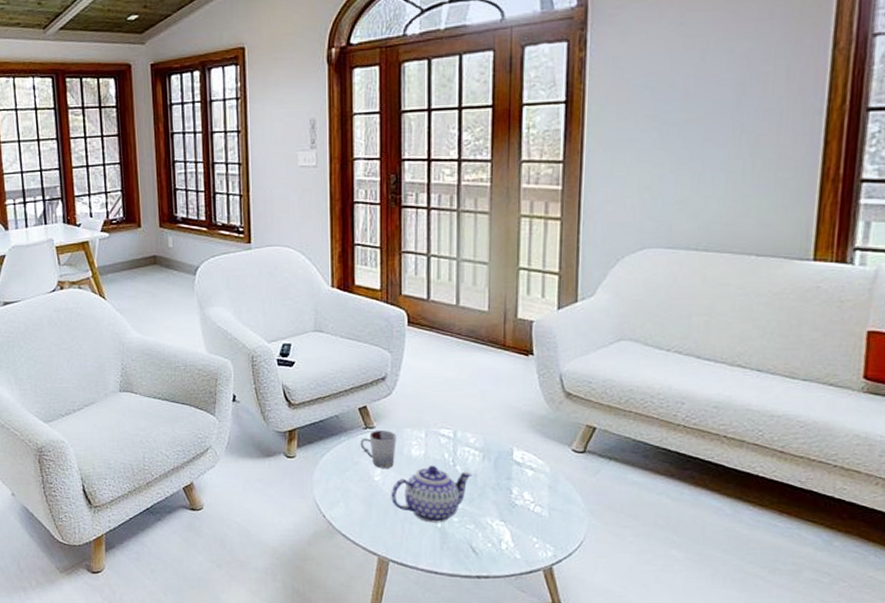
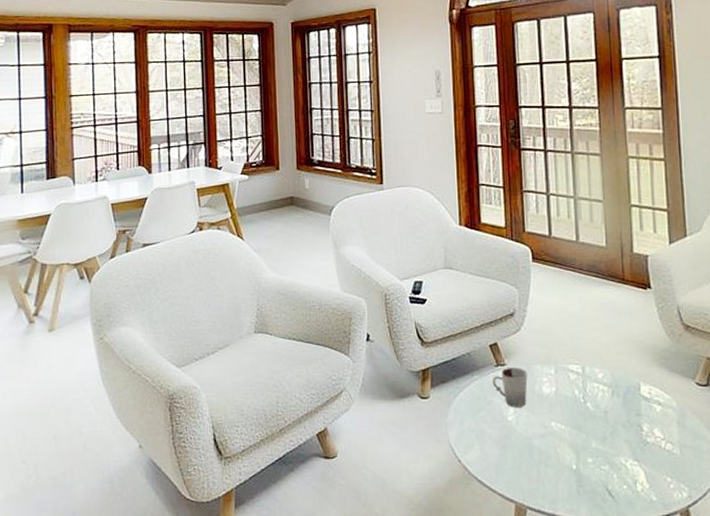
teapot: present [391,465,473,523] -> none [525,402,603,465]

